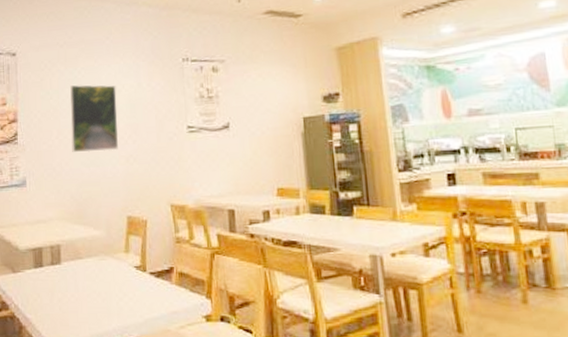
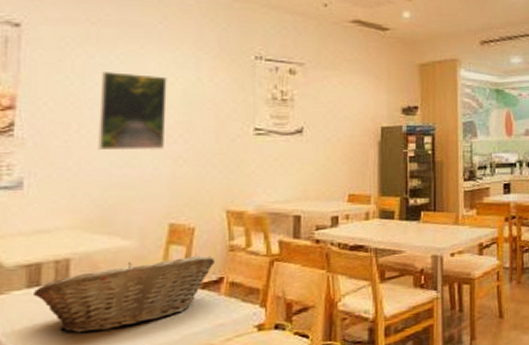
fruit basket: none [39,246,166,310] -> present [34,255,216,334]

